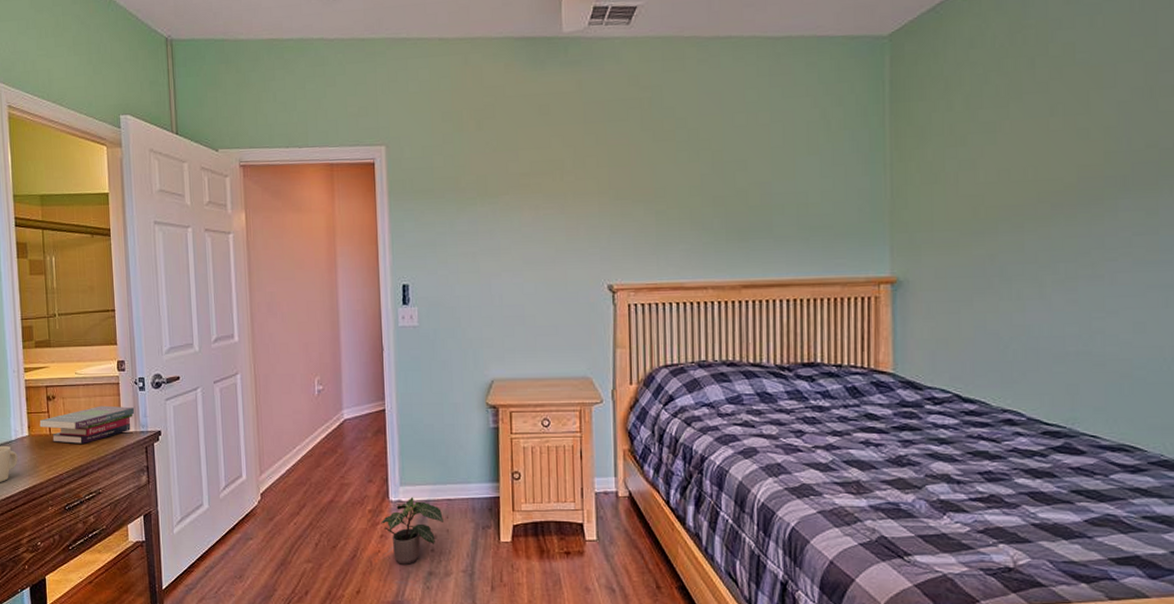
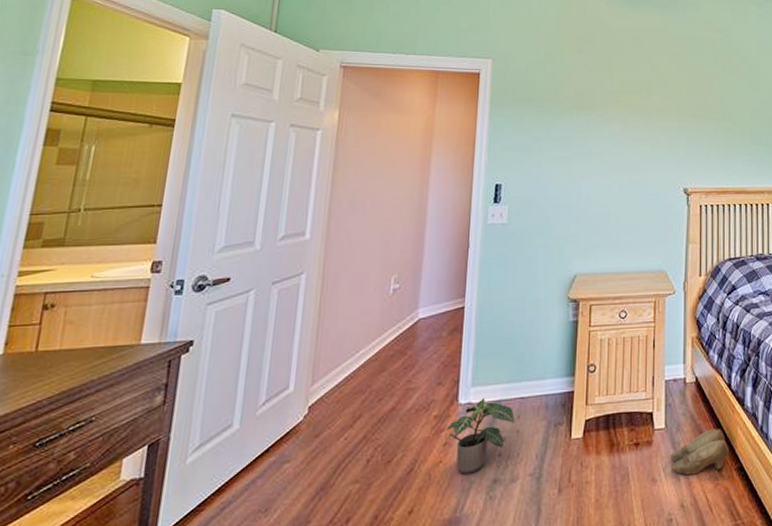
books: present [39,405,135,445] -> none [23,313,164,362]
slippers: none [604,545,668,588] -> present [670,429,728,476]

